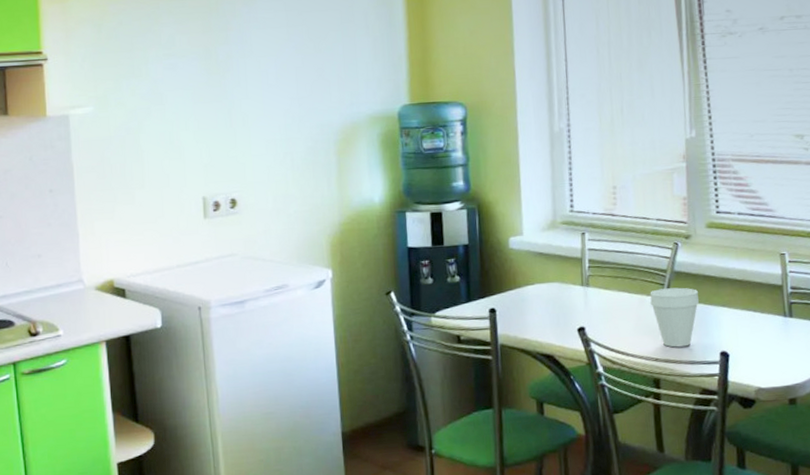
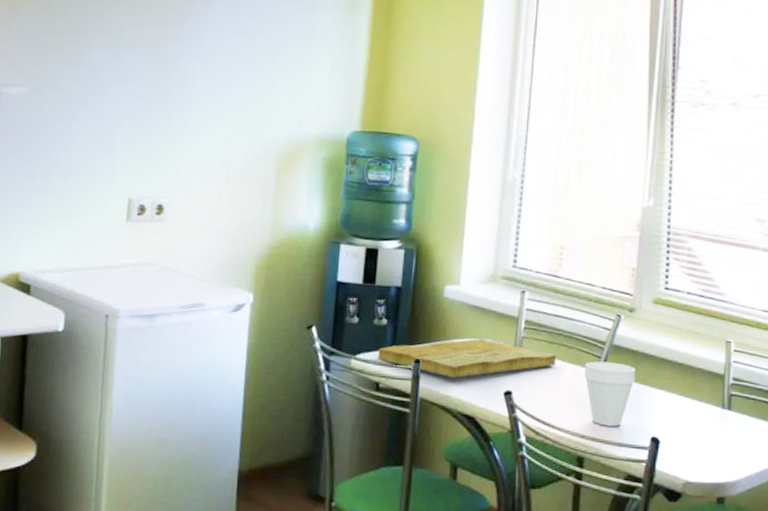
cutting board: none [455,282,623,322] -> present [378,338,557,378]

